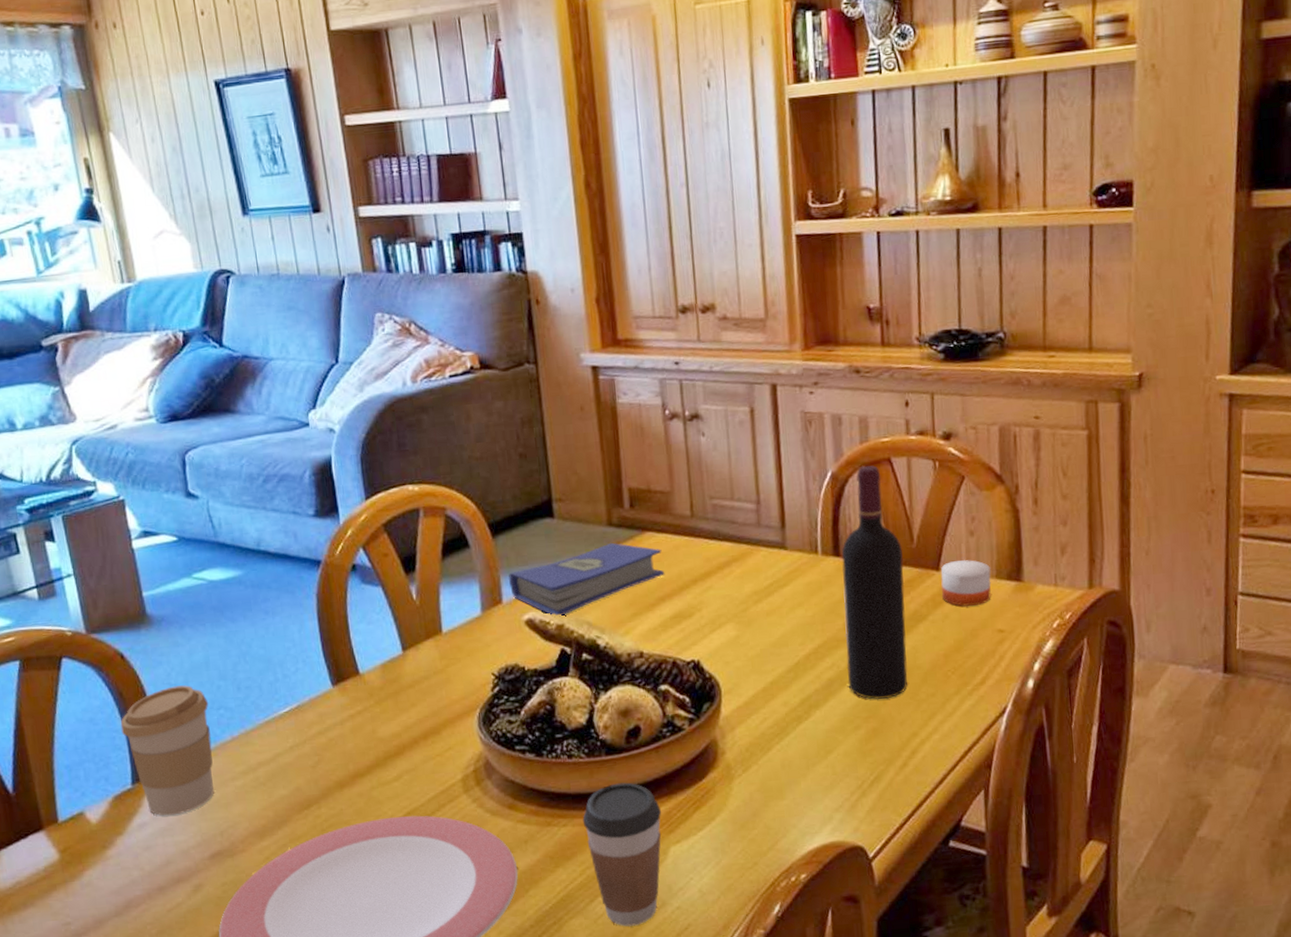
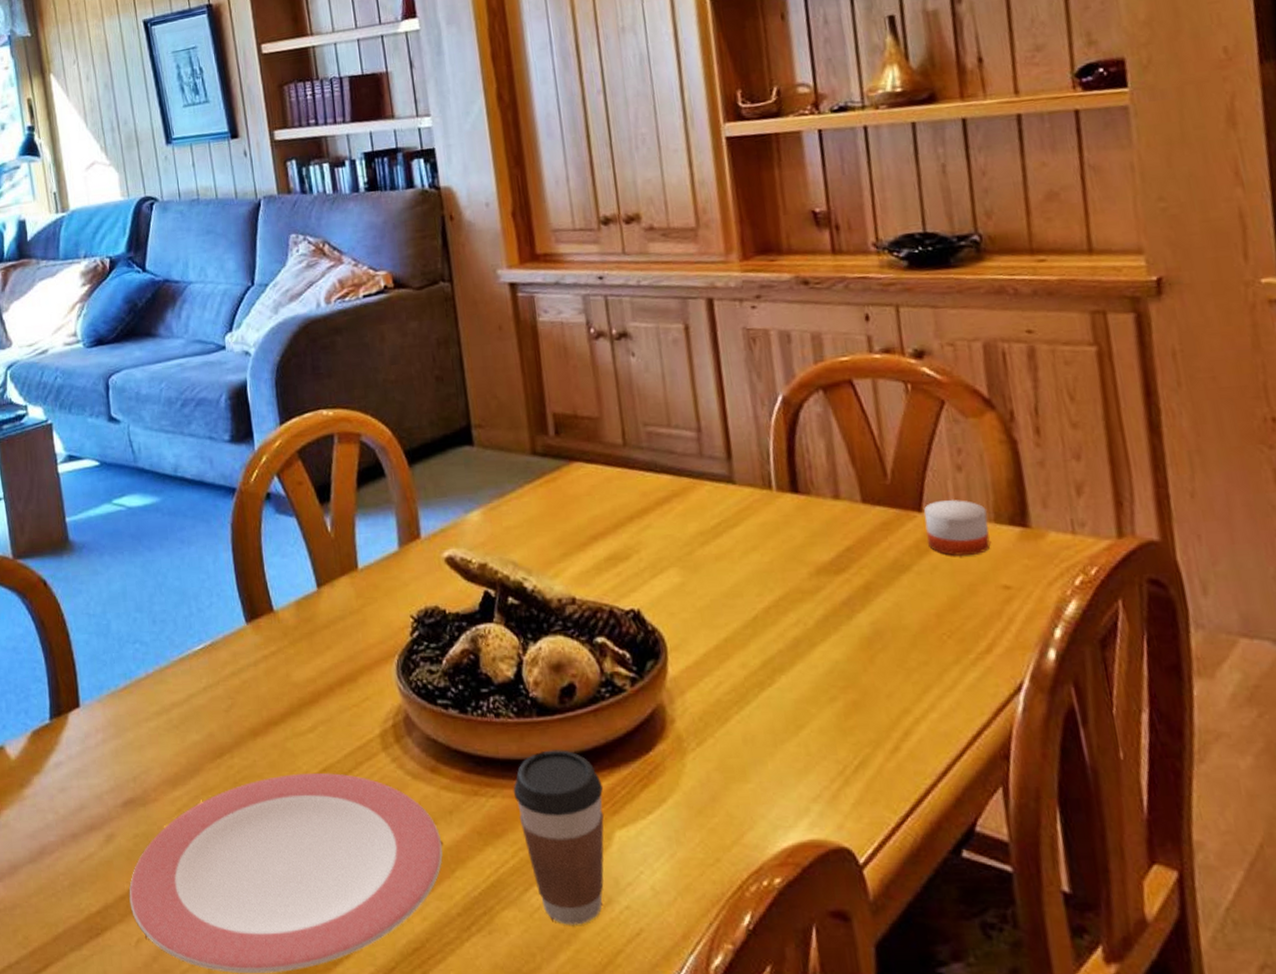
coffee cup: present [120,685,214,816] -> none [41,616,128,756]
hardcover book: present [508,542,665,618] -> none [426,473,597,556]
wine bottle: present [841,465,909,700] -> none [799,388,894,667]

